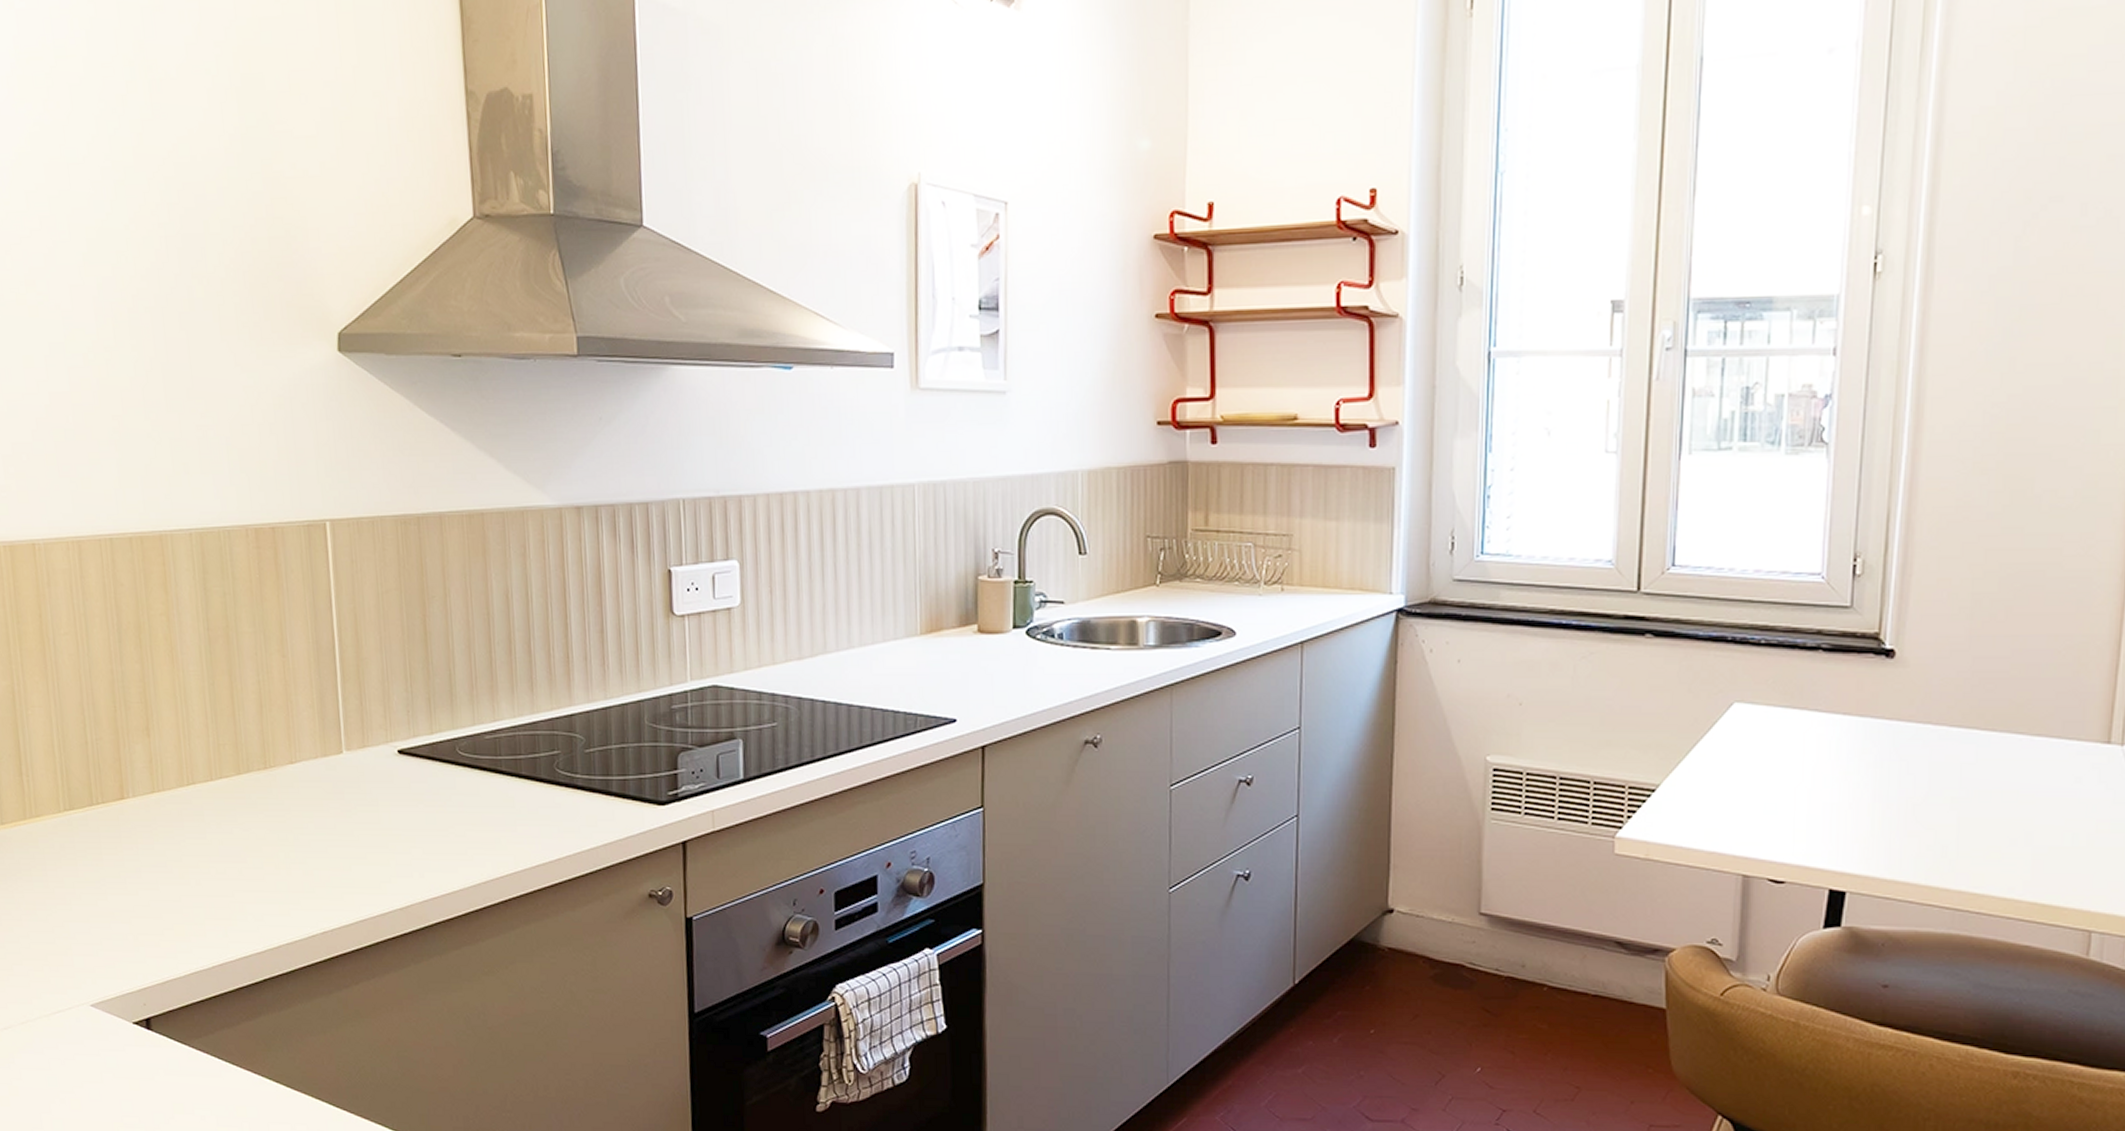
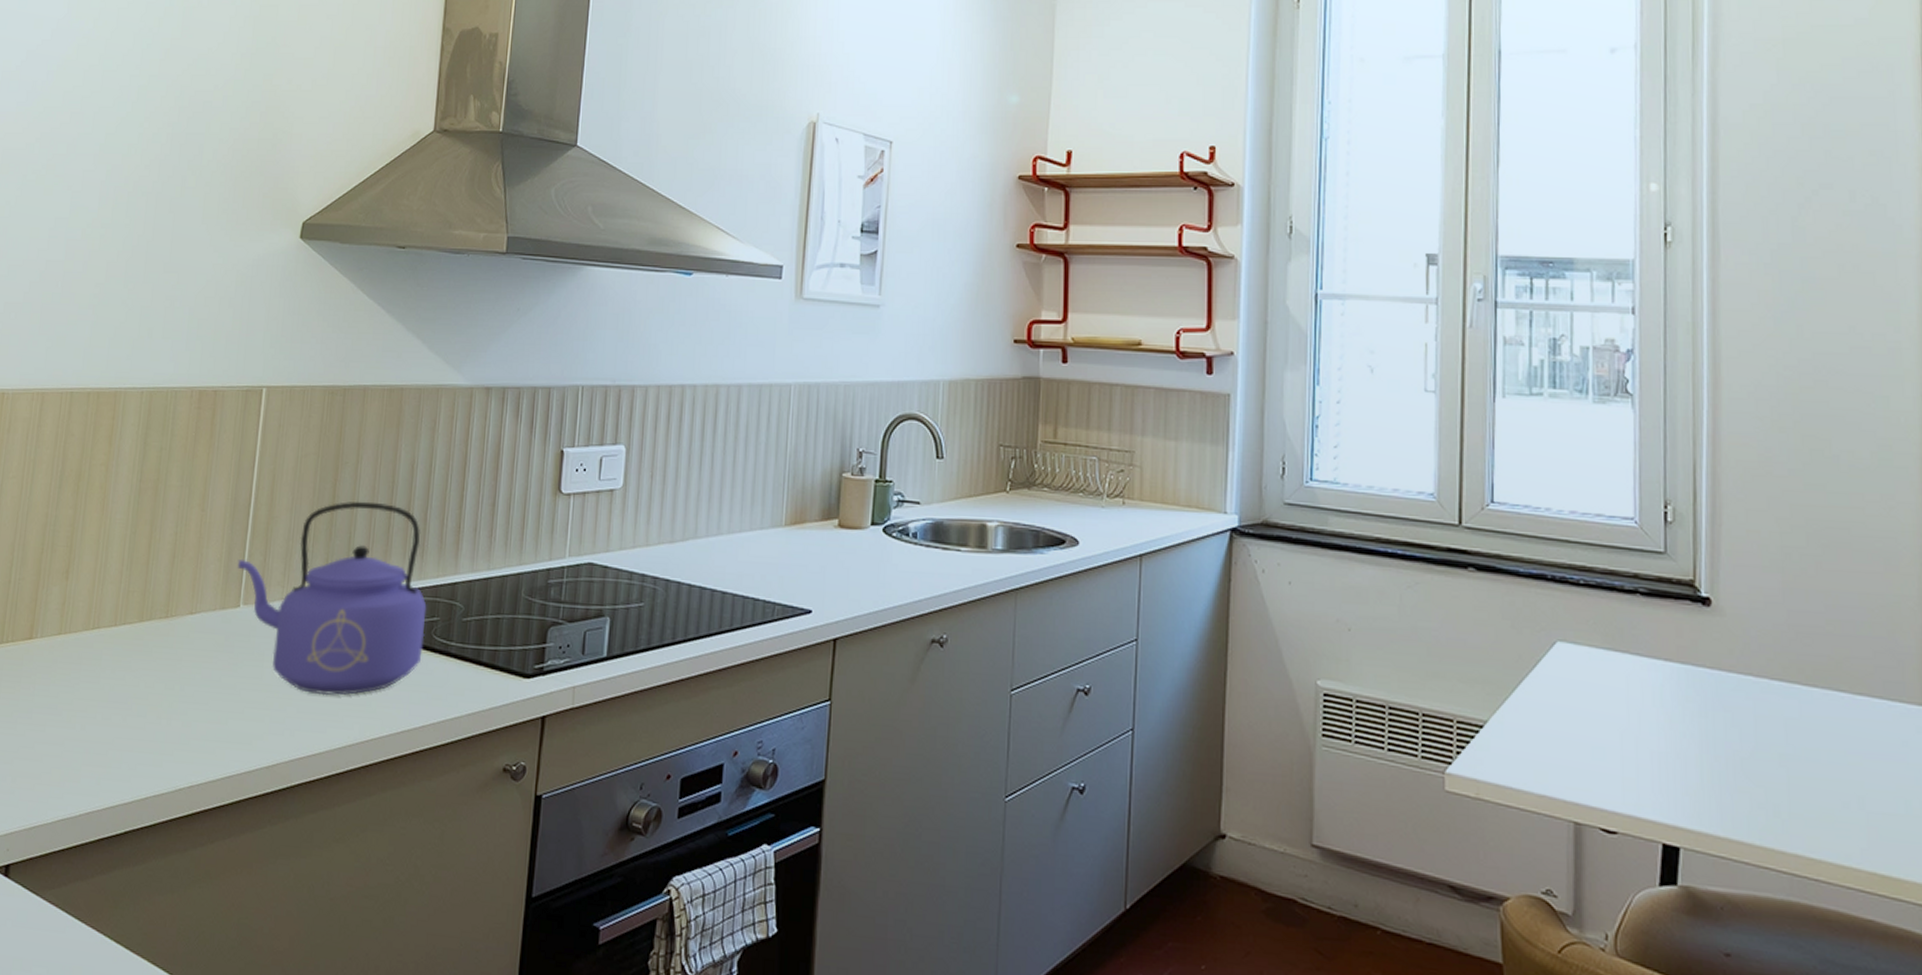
kettle: none [332,636,547,836] -> present [237,501,427,696]

